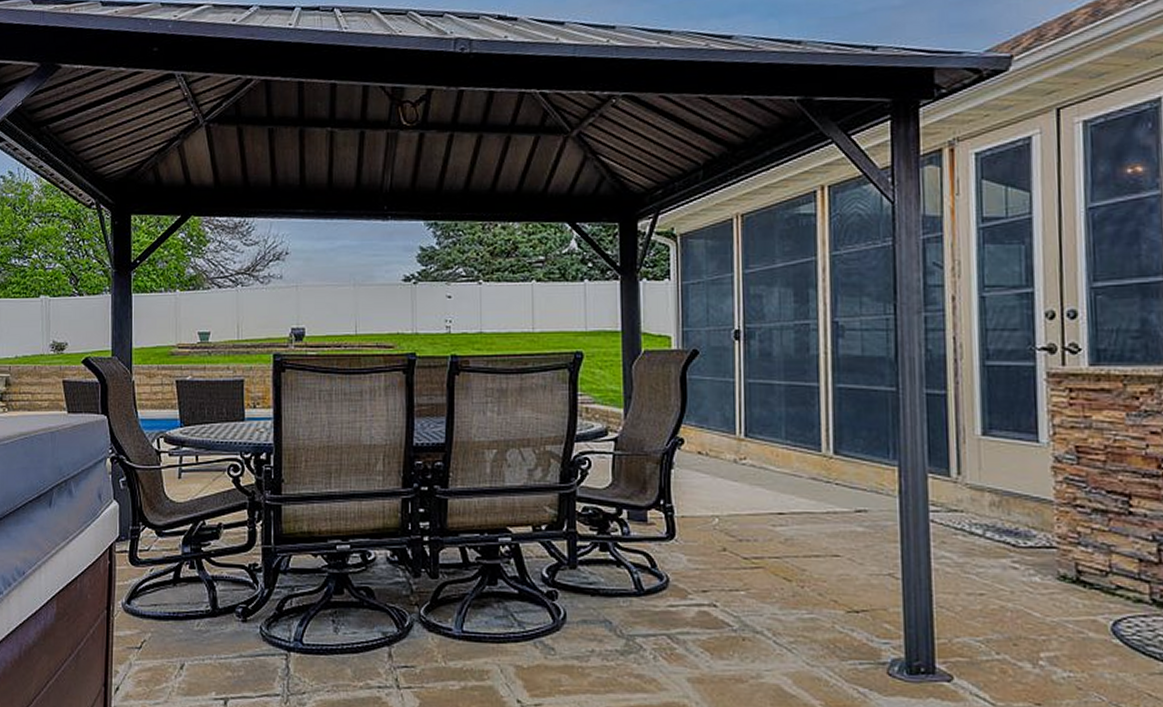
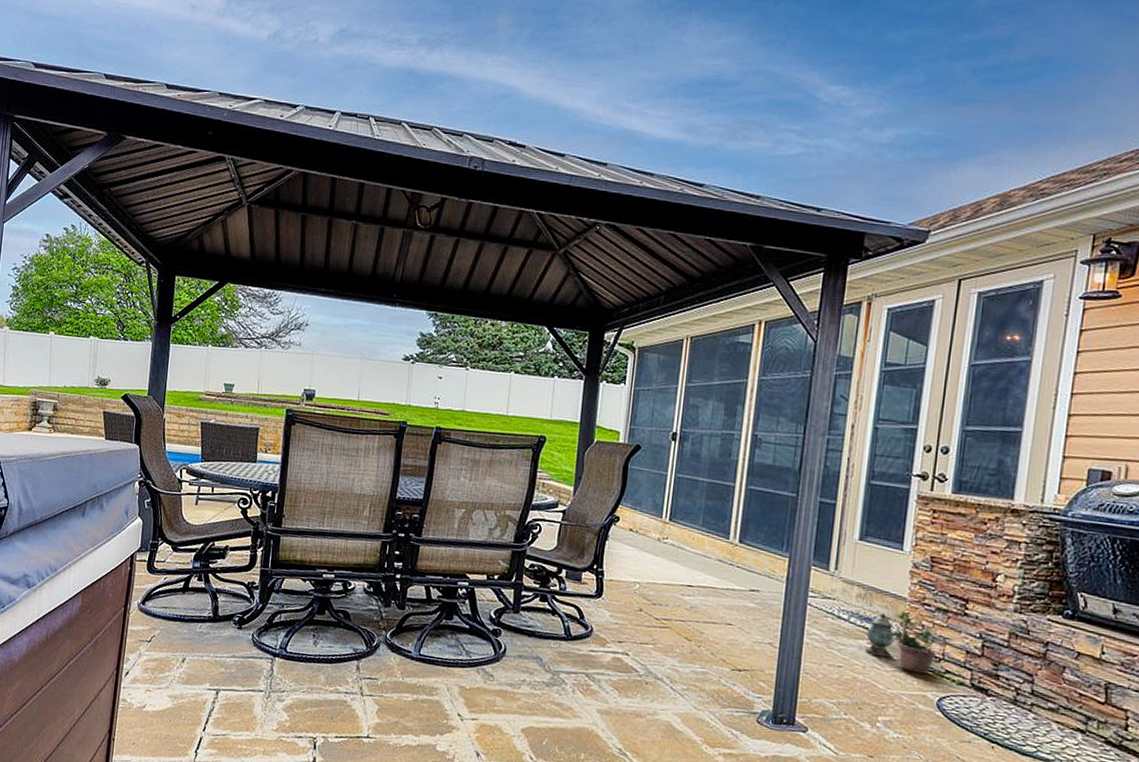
lantern: none [1009,523,1046,577] -> present [865,614,894,658]
potted plant: none [1042,517,1103,593] -> present [892,611,938,674]

